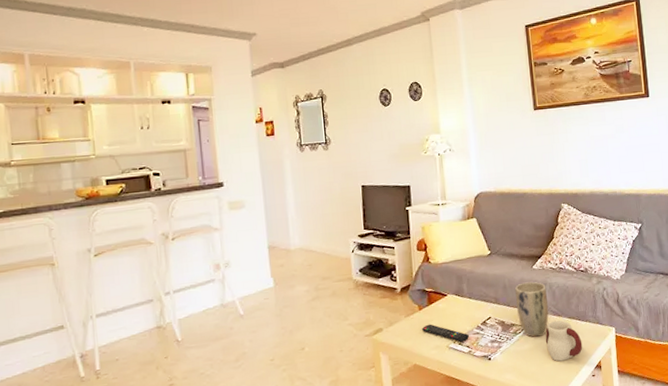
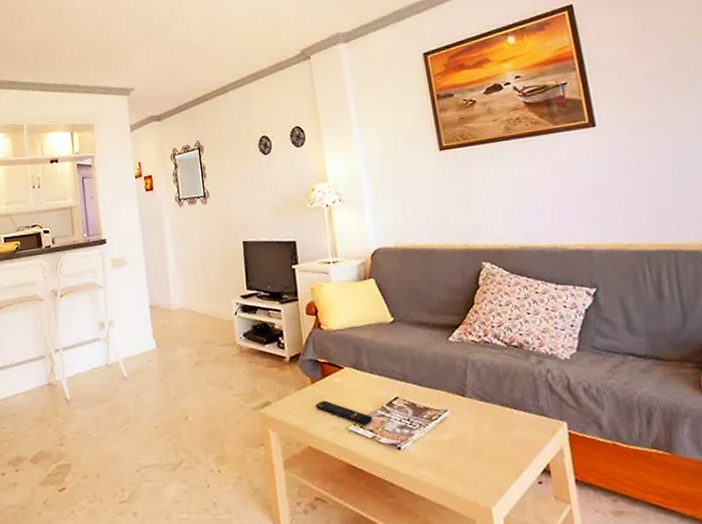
plant pot: present [515,281,549,337] -> none [427,357,473,426]
mug: present [545,320,583,362] -> none [470,406,523,460]

